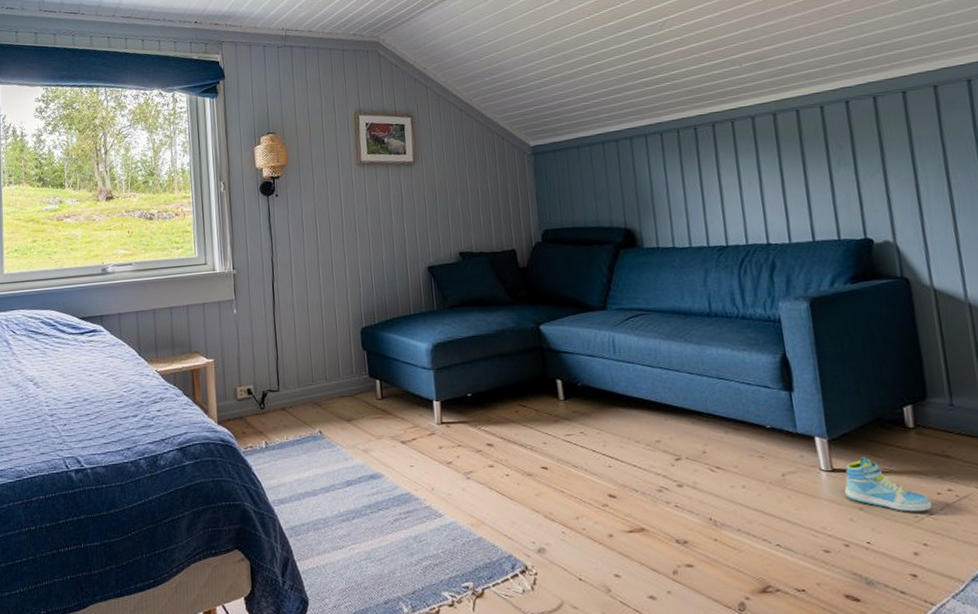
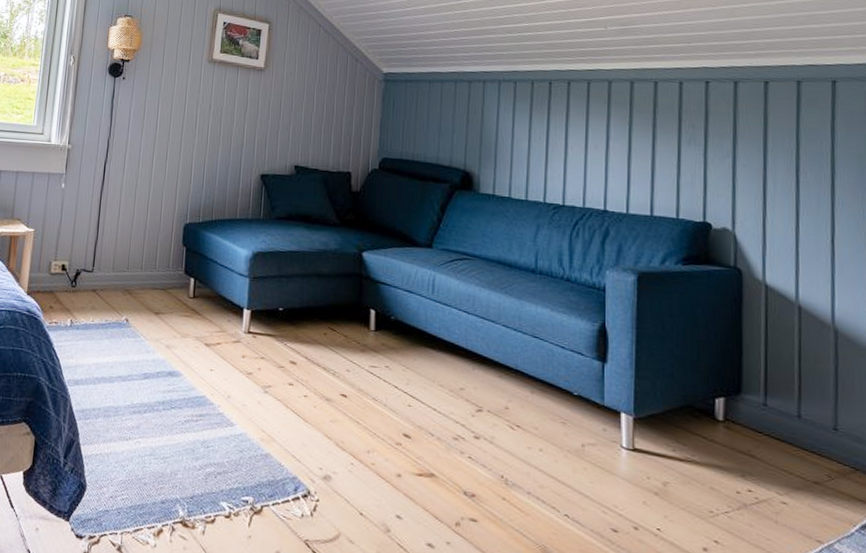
sneaker: present [845,457,932,512] -> none [643,441,729,508]

